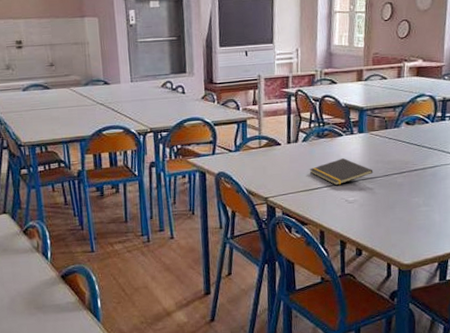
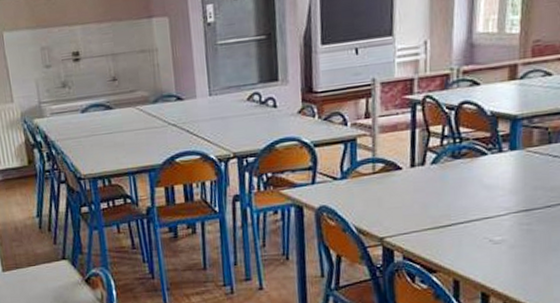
notepad: present [309,158,374,186] -> none [440,185,530,221]

